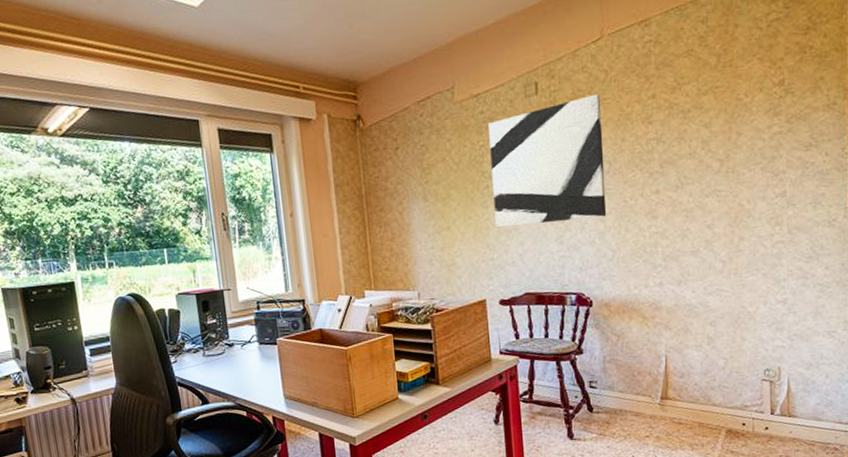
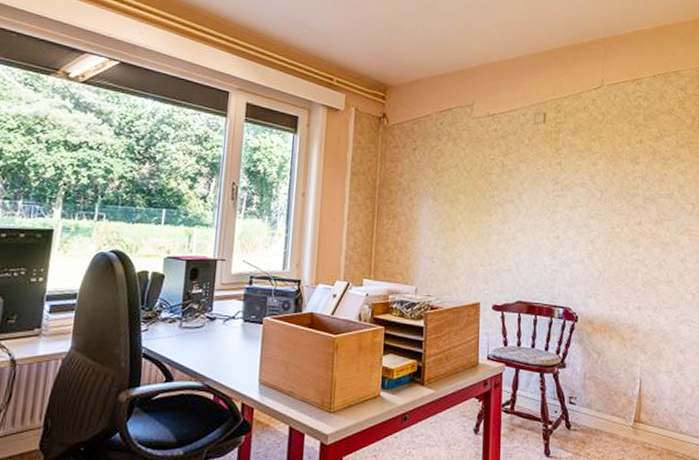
wall art: present [488,93,607,228] -> none [497,131,598,239]

